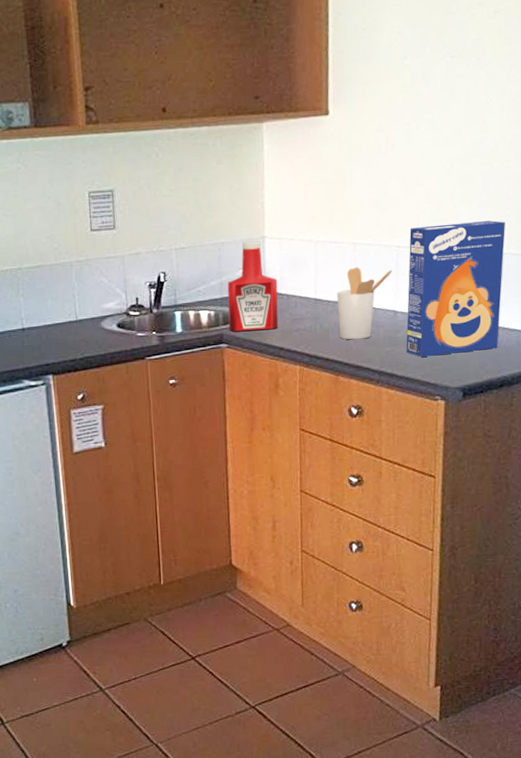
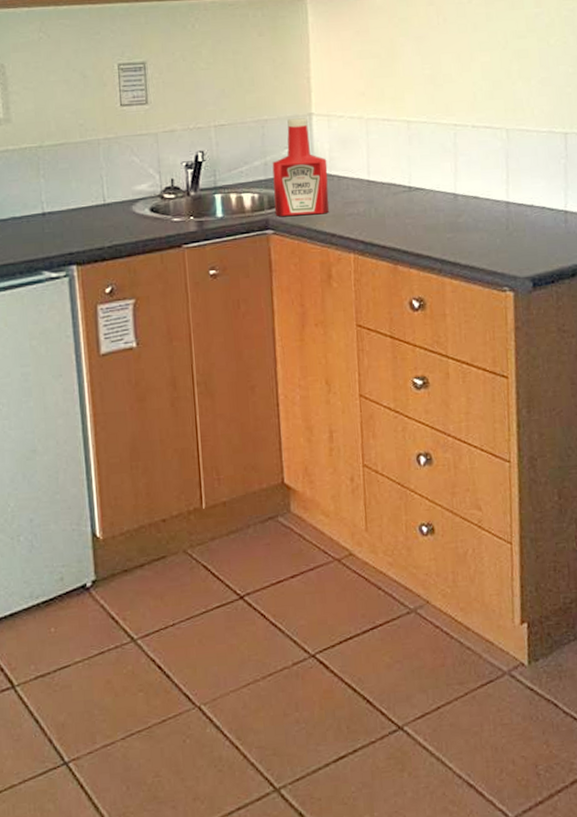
utensil holder: present [337,267,393,340] -> none [392,146,450,226]
cereal box: present [406,220,506,357] -> none [466,98,568,244]

